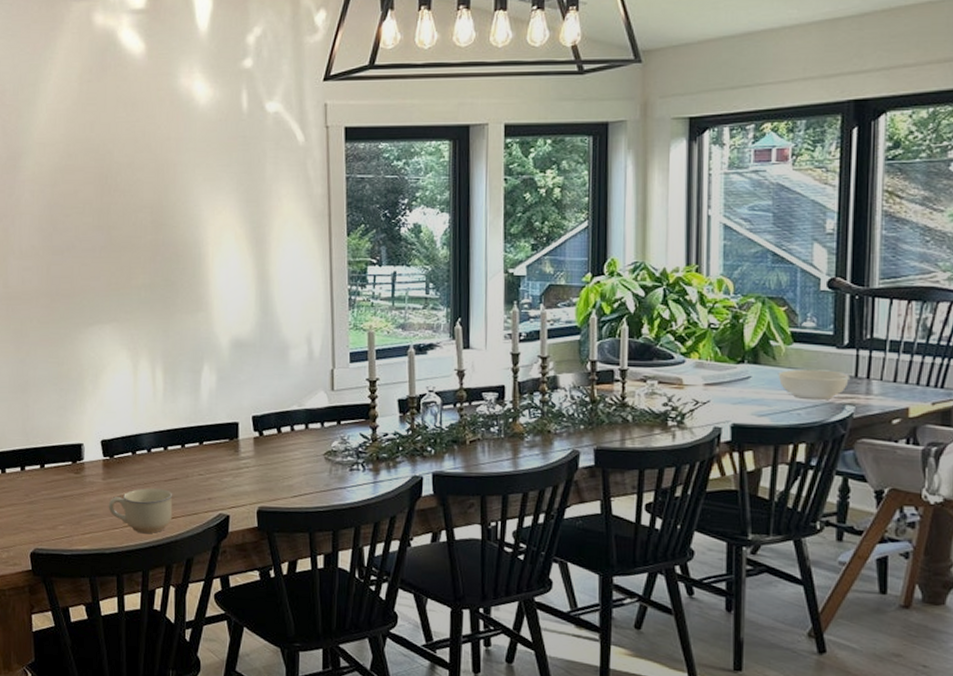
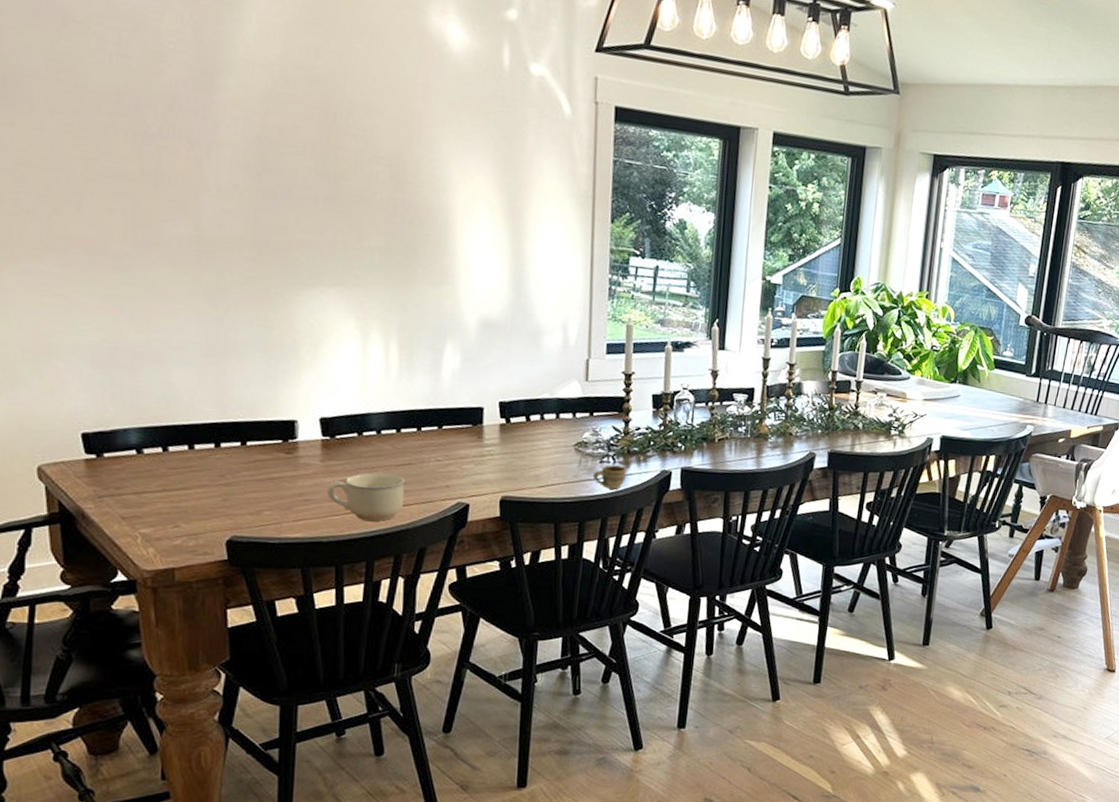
cup: none [344,472,376,497] -> present [593,464,626,490]
bowl: present [778,369,849,401] -> none [980,391,1033,420]

